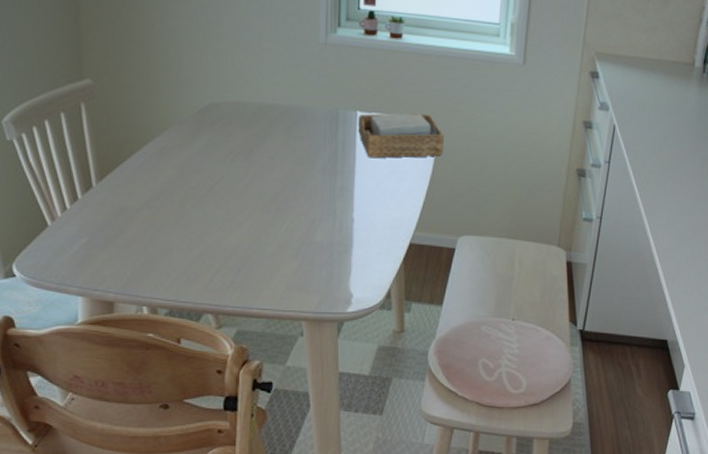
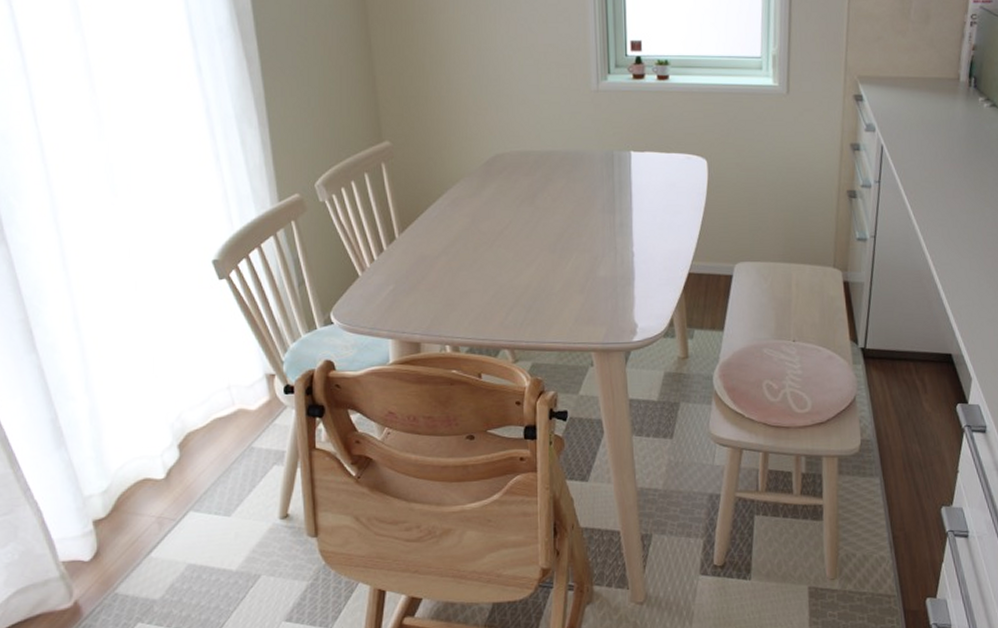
napkin holder: present [357,113,444,158] -> none [631,149,715,193]

